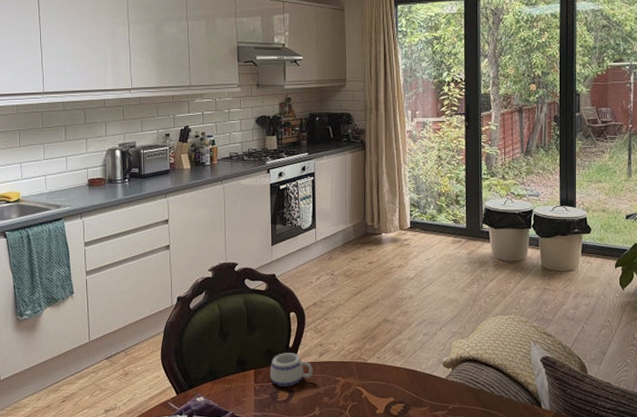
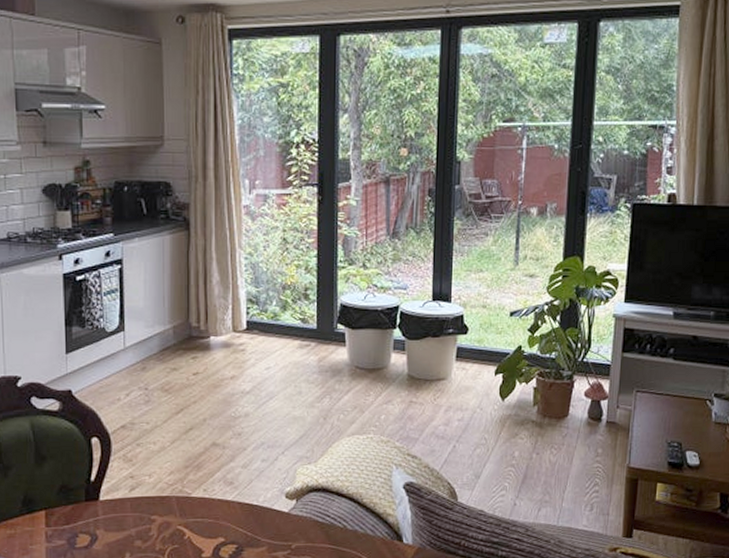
mug: present [270,353,313,386] -> none [65,488,122,529]

